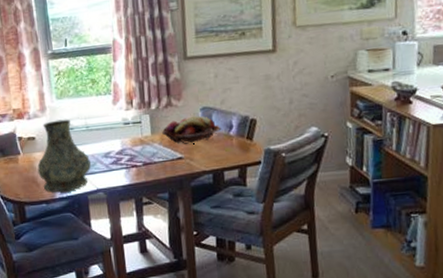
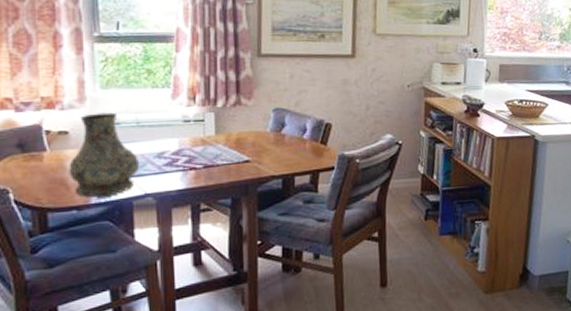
fruit basket: present [161,115,222,144] -> none [227,116,295,146]

